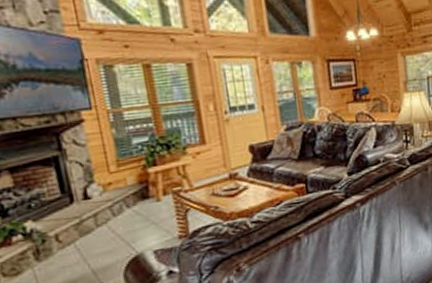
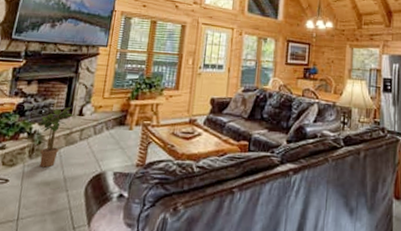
potted plant: none [31,191,78,267] -> present [38,106,74,168]

